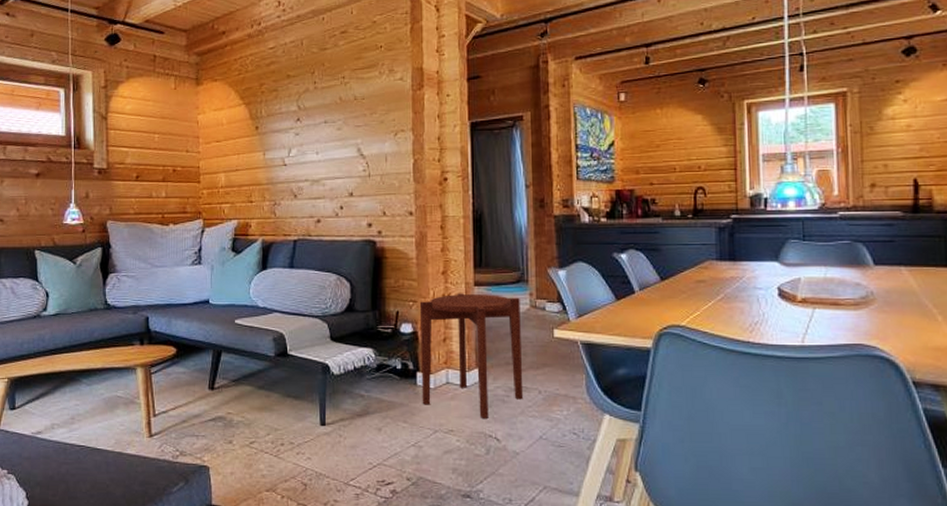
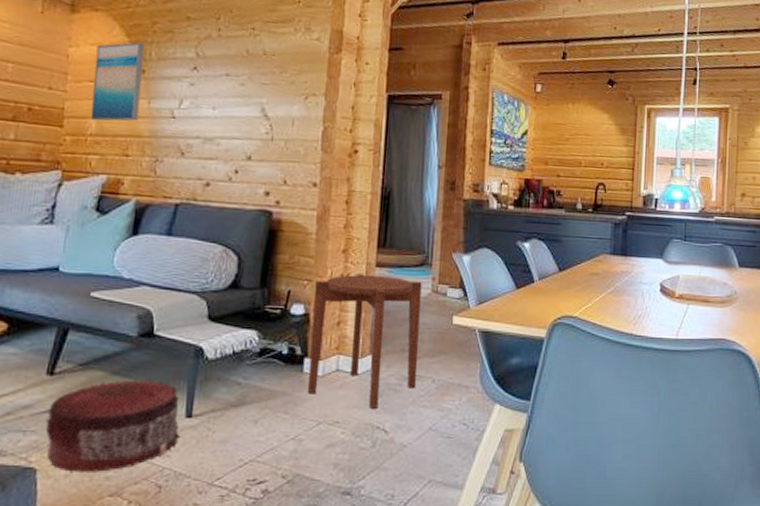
pouf: none [212,392,318,471] -> present [45,379,181,472]
wall art: none [219,103,257,175] -> present [90,42,145,122]

